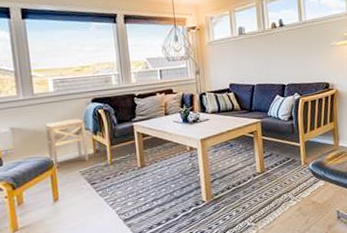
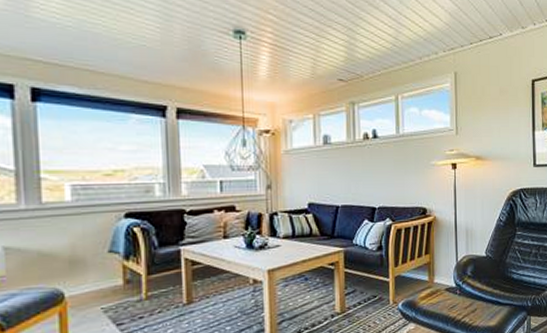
side table: present [44,119,89,169] -> none [54,238,116,304]

